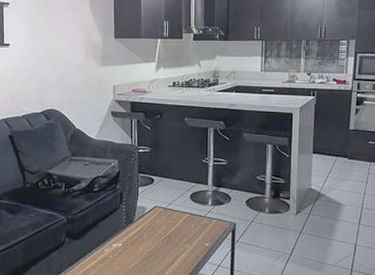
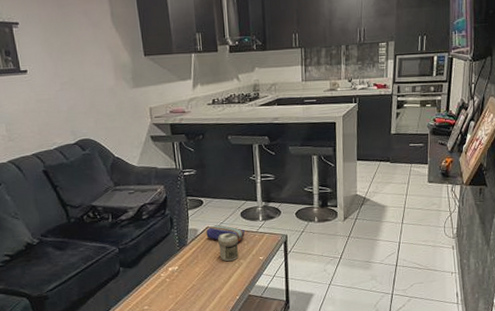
pencil case: none [154,205,192,226] -> present [206,225,245,243]
jar: none [164,213,185,245] -> present [217,232,239,262]

